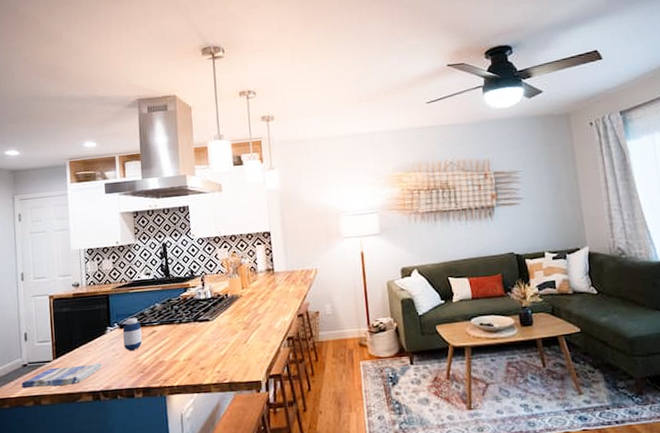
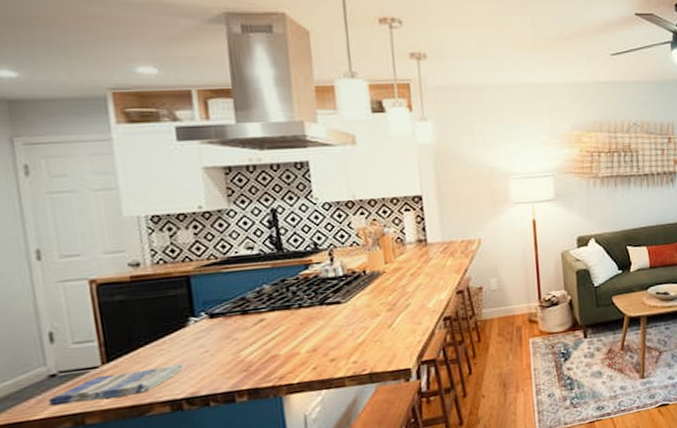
medicine bottle: present [122,318,142,351] -> none [214,304,245,346]

